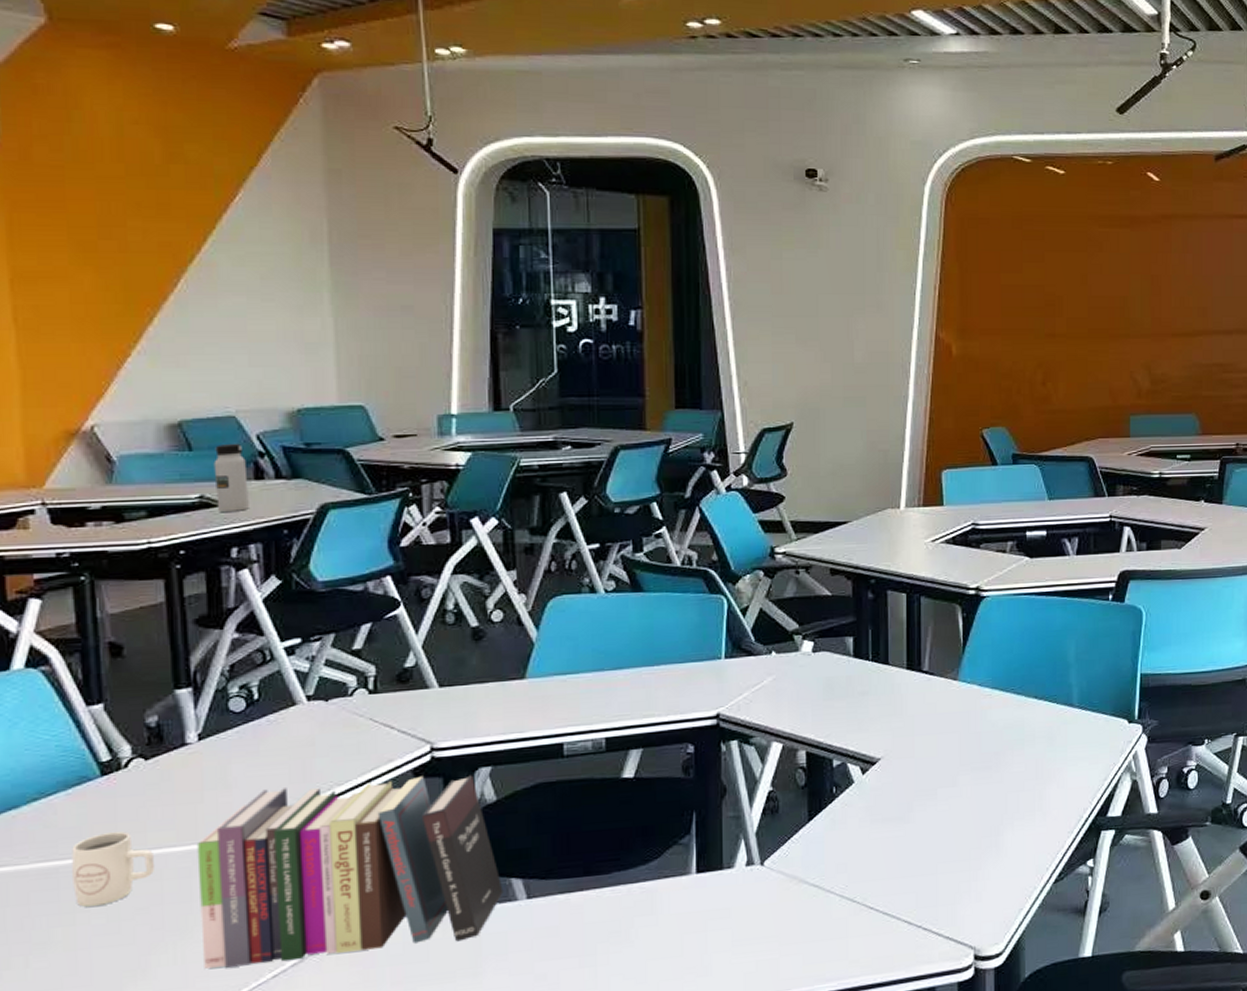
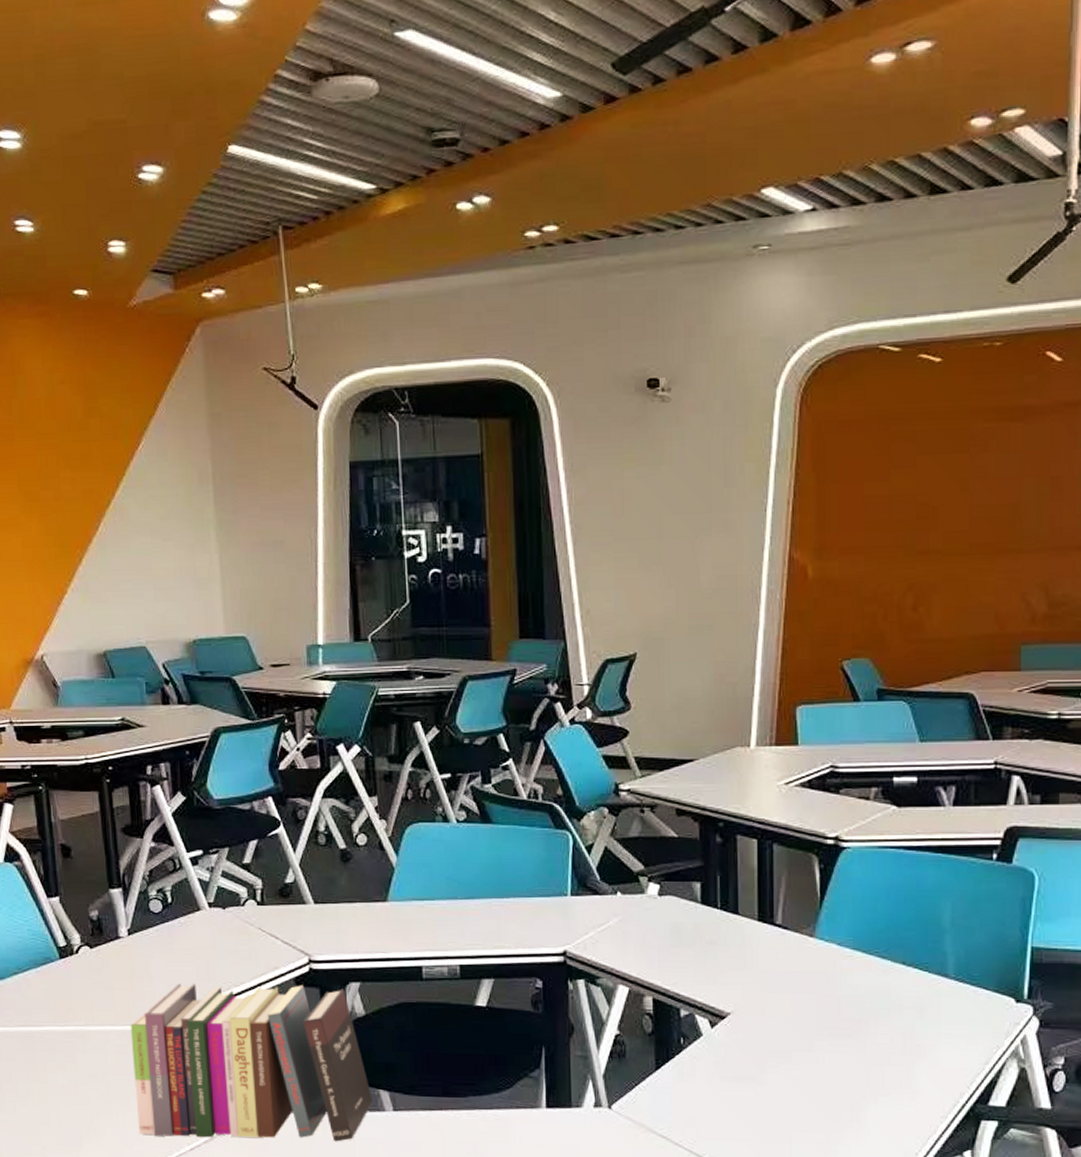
mug: present [72,831,156,908] -> none [42,1008,101,1070]
water bottle: present [213,443,249,513] -> none [131,671,159,734]

